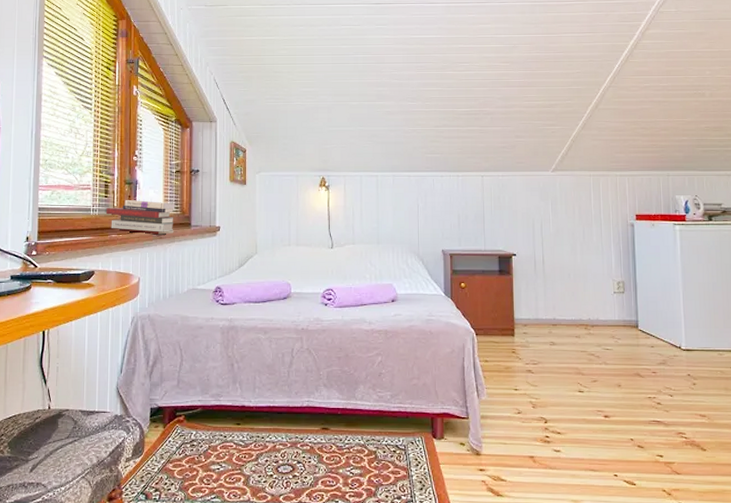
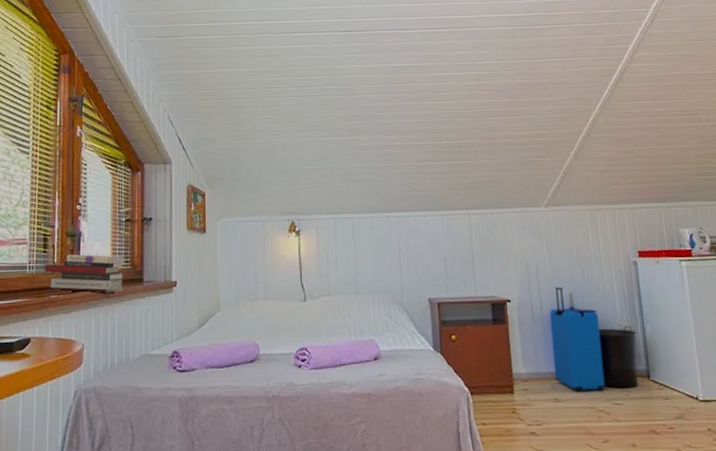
suitcase: none [551,244,597,338] -> present [549,287,606,392]
waste bin: none [595,283,629,336] -> present [599,328,639,389]

